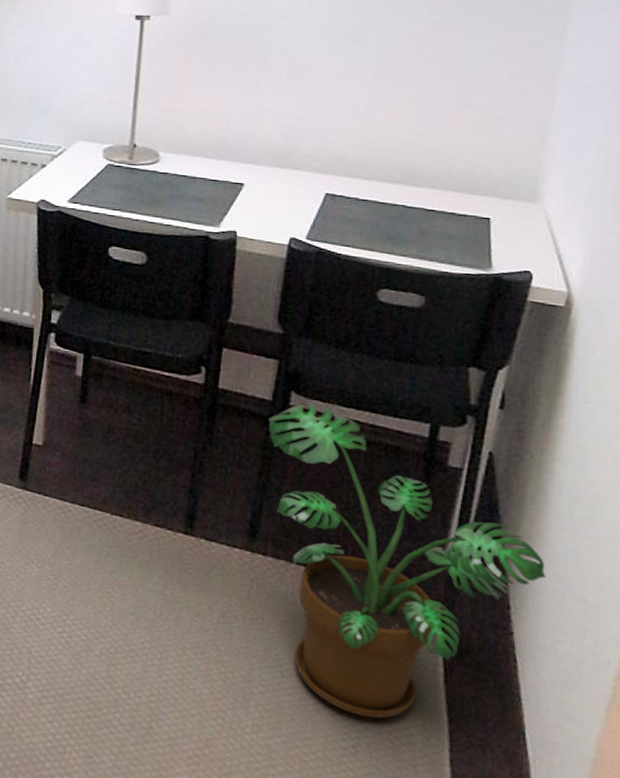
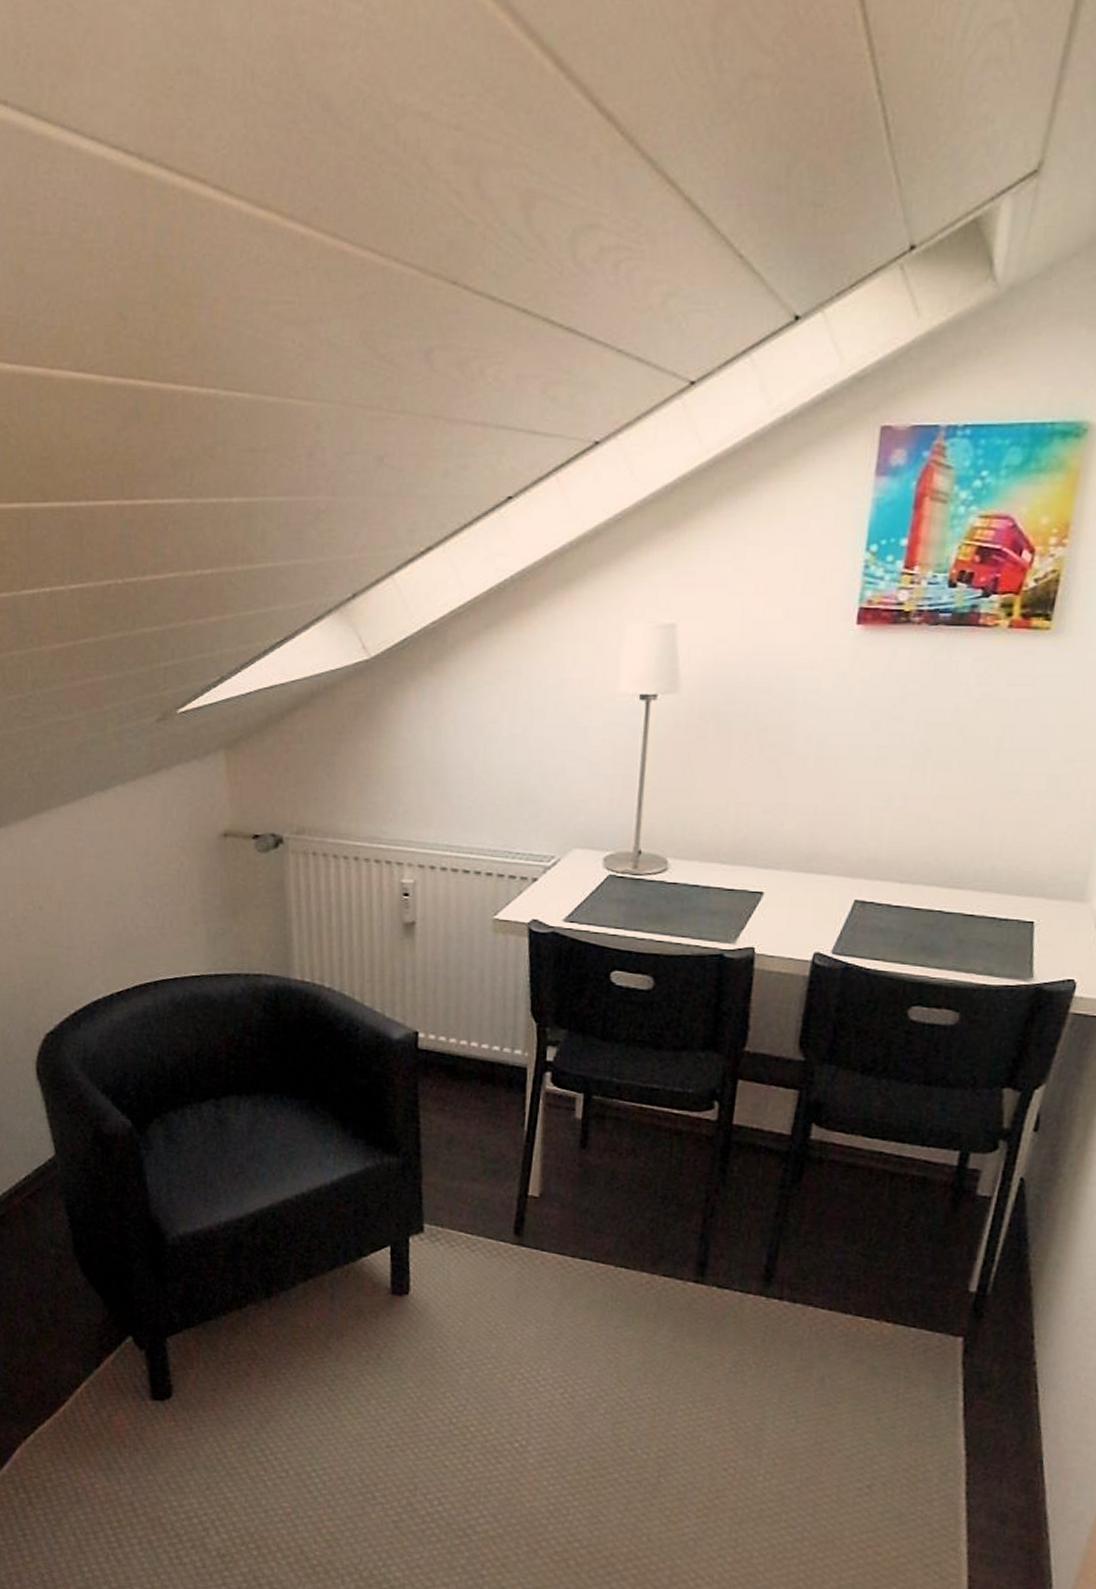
potted plant: present [268,402,546,719] -> none [787,1135,1073,1458]

